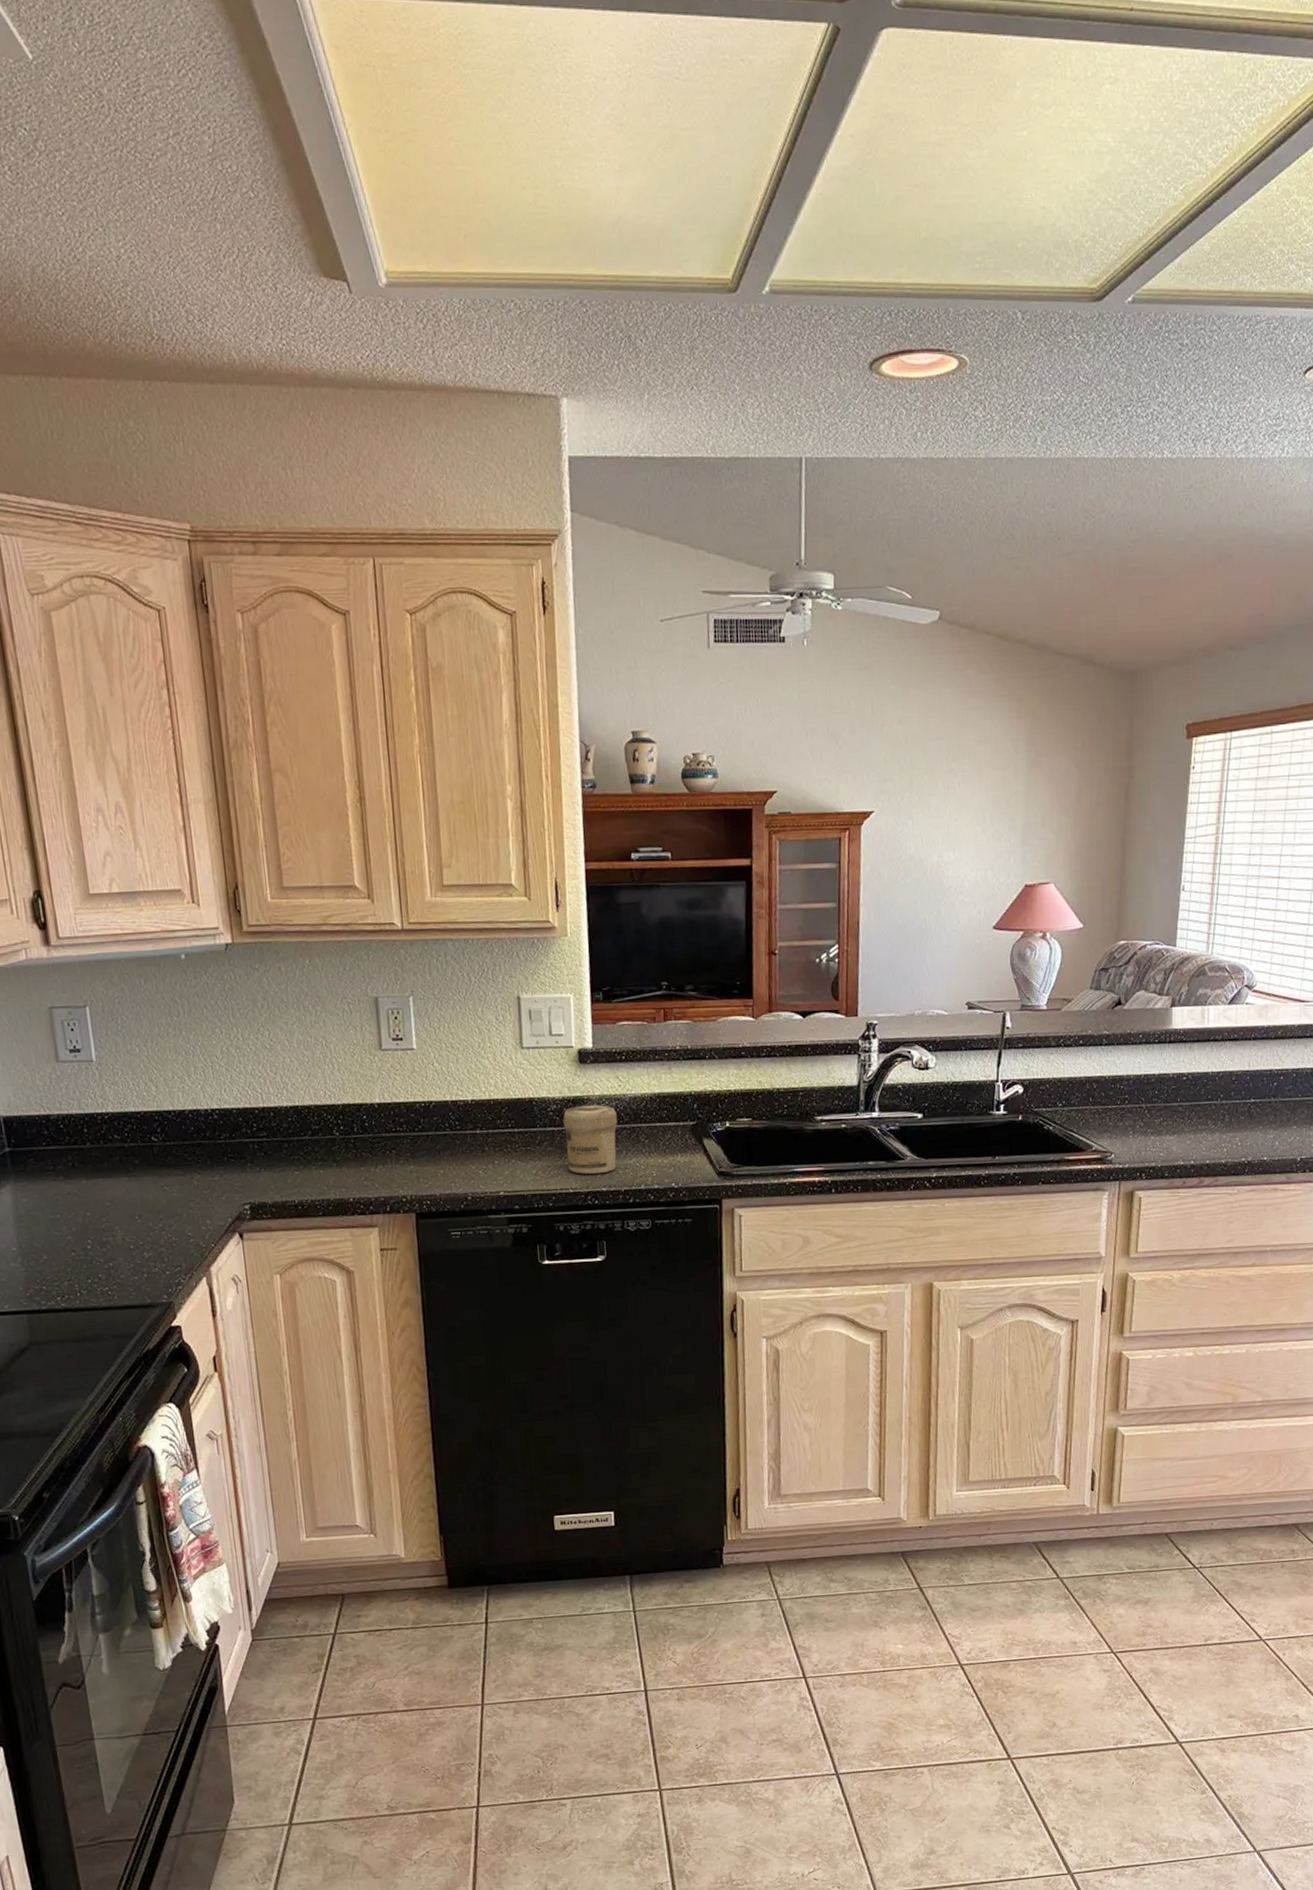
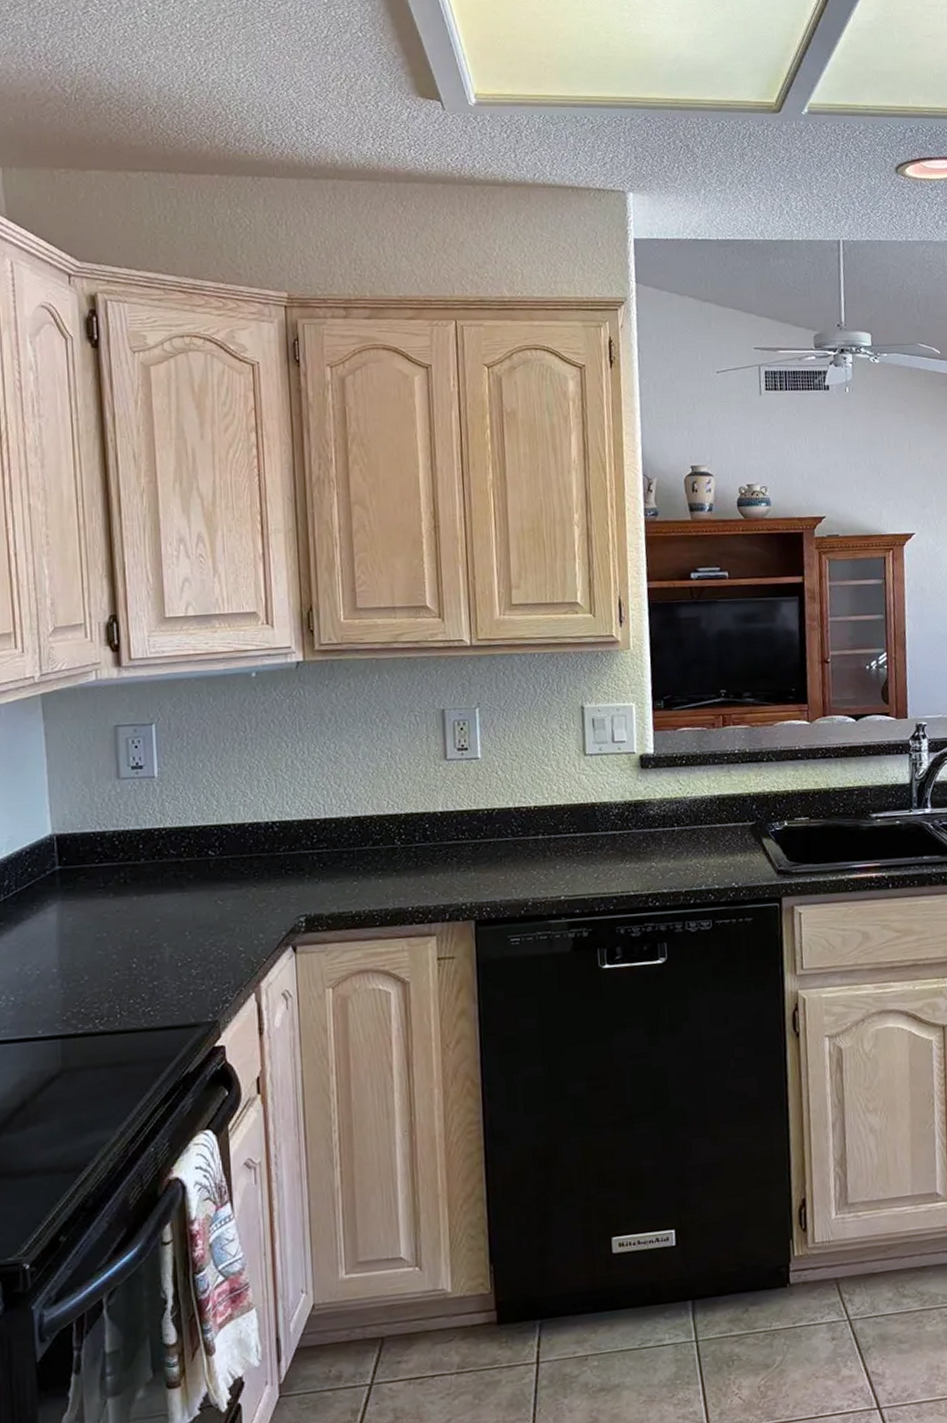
jar: present [563,1104,617,1175] -> none [625,807,678,877]

